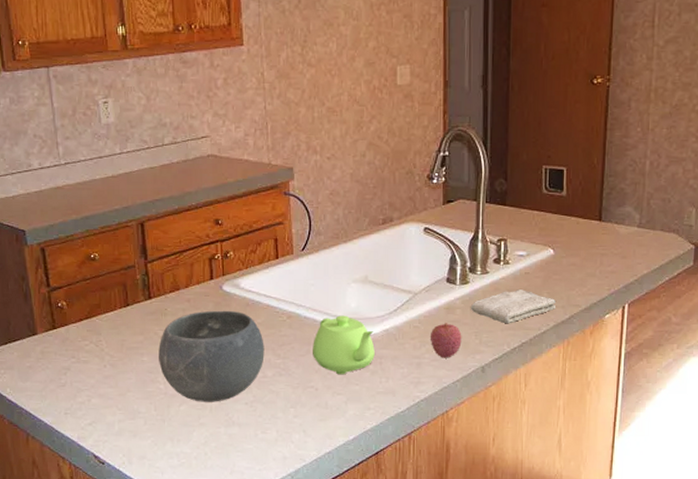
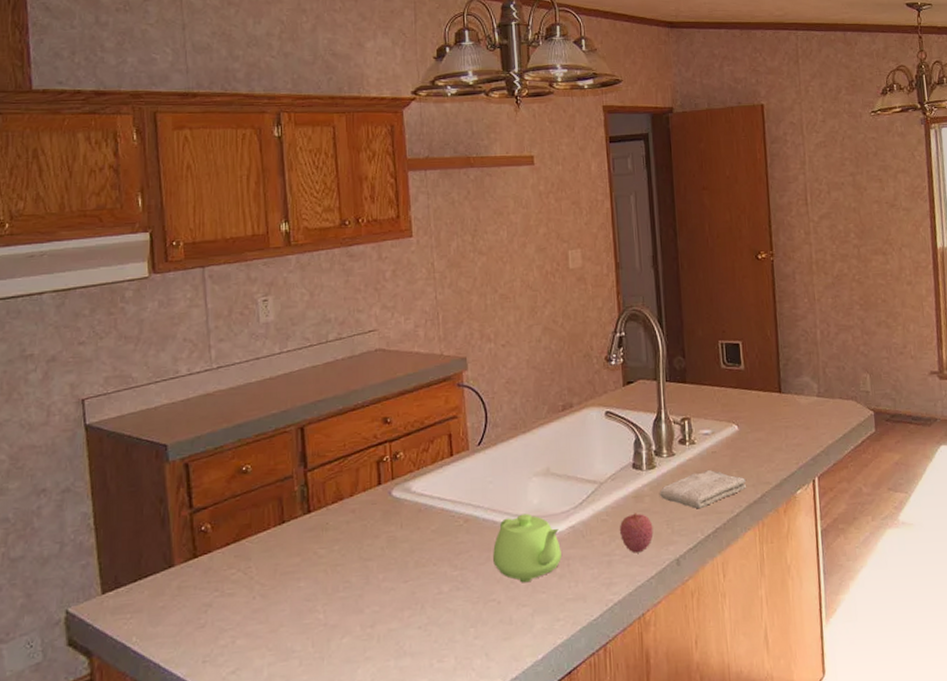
bowl: present [158,310,265,402] -> none [318,518,440,631]

